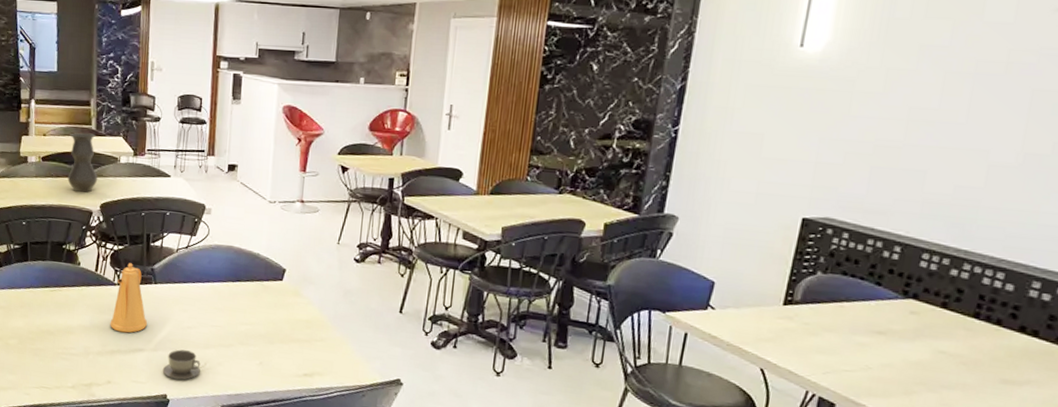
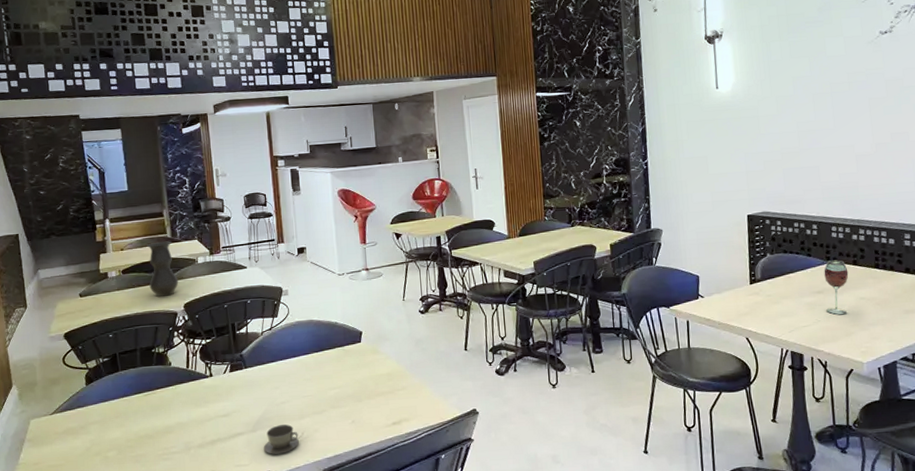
coffee pot: present [110,263,148,333] -> none [207,353,244,421]
wineglass: none [884,295,931,368] -> present [824,260,849,315]

